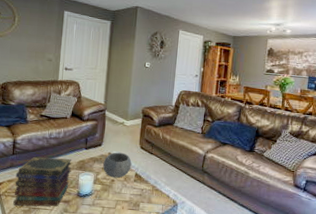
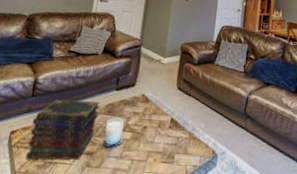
bowl: present [103,152,132,178] -> none [134,93,168,124]

